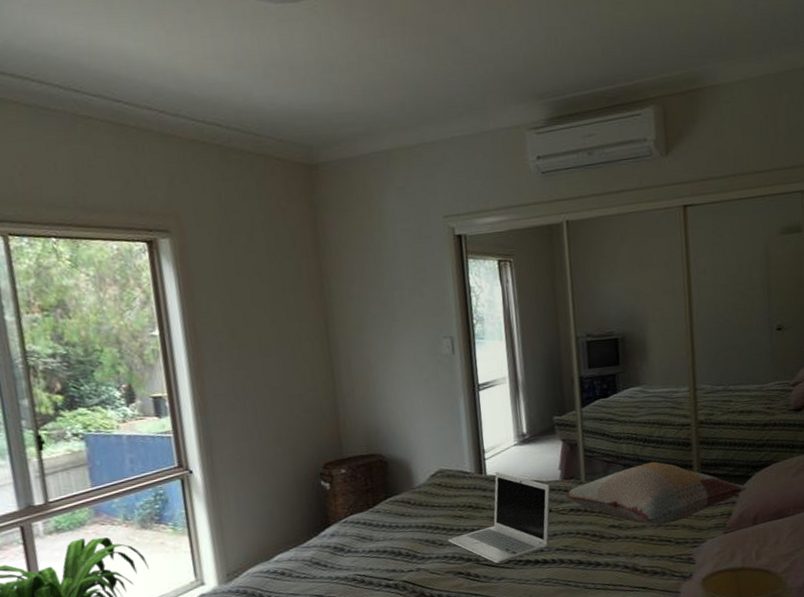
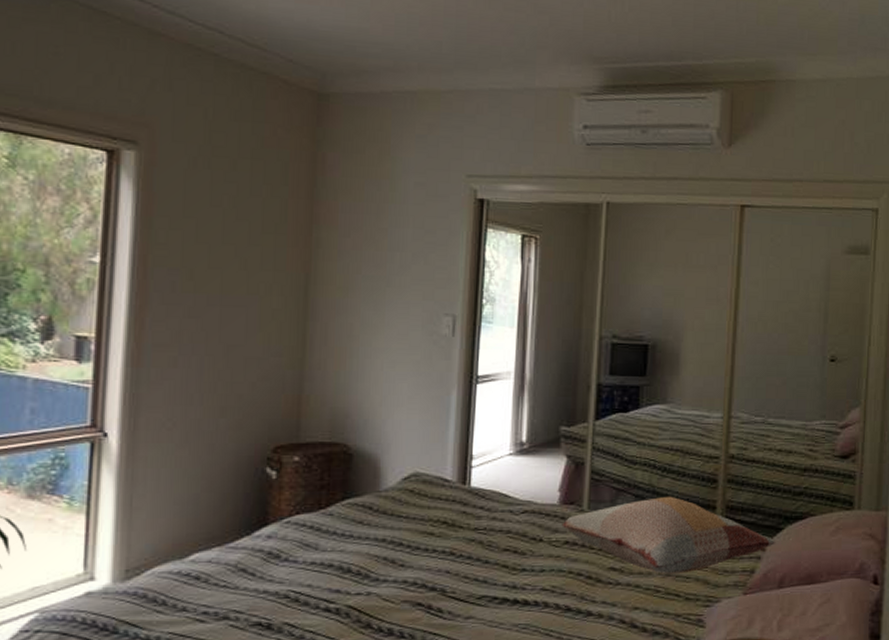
laptop: present [448,471,551,565] -> none [411,484,545,600]

